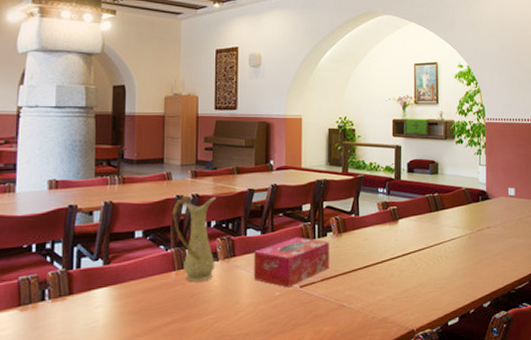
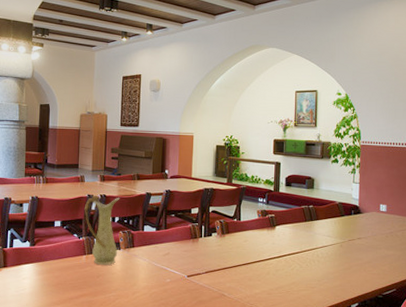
tissue box: present [253,237,329,288] -> none [148,235,214,276]

